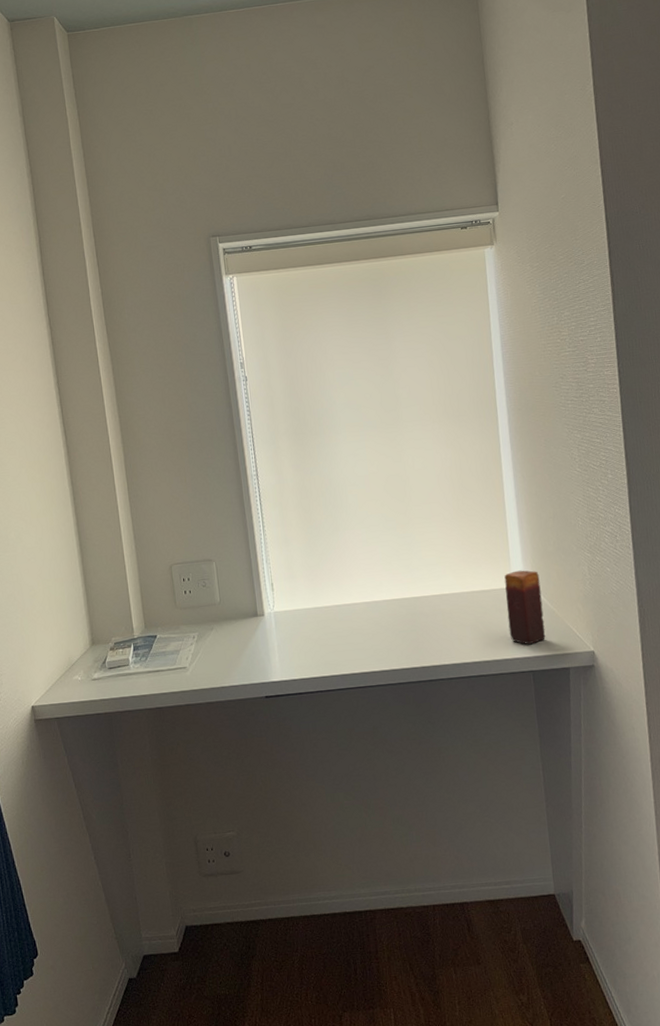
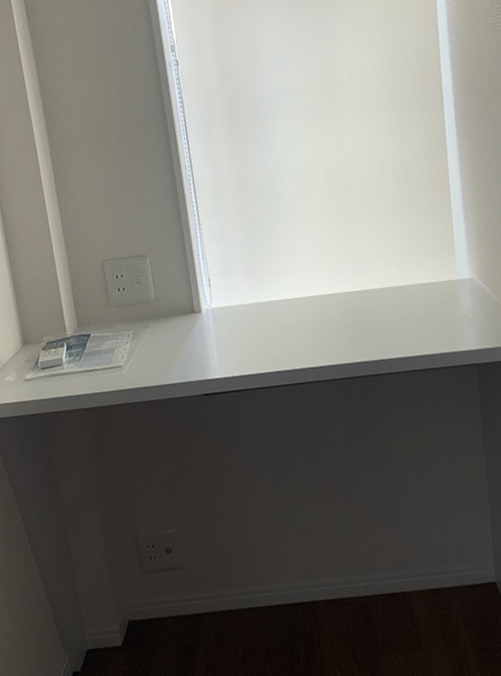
candle: present [504,570,546,645] -> none [449,261,491,338]

